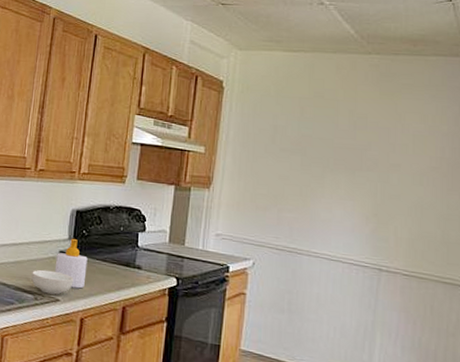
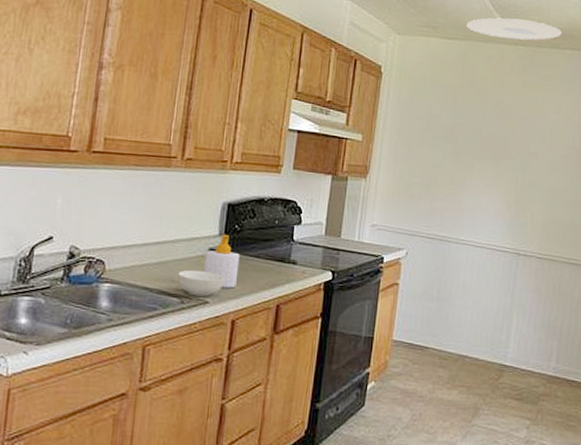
ceiling light: none [313,27,423,49] -> present [466,17,562,41]

